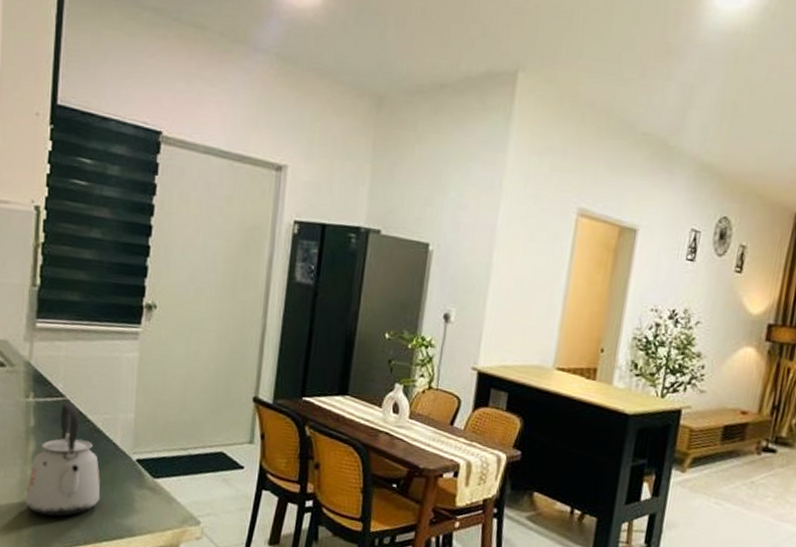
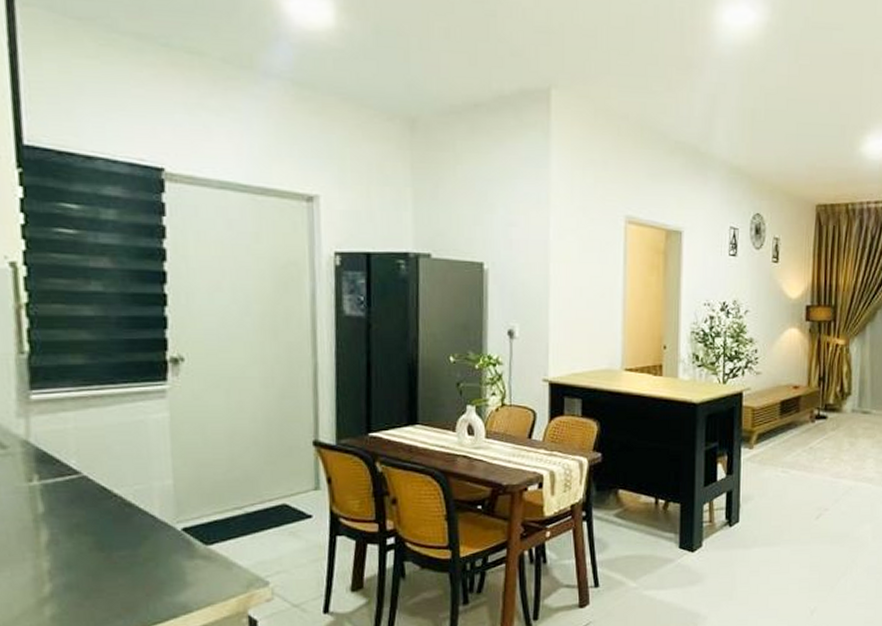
kettle: present [25,402,101,517] -> none [43,478,143,611]

